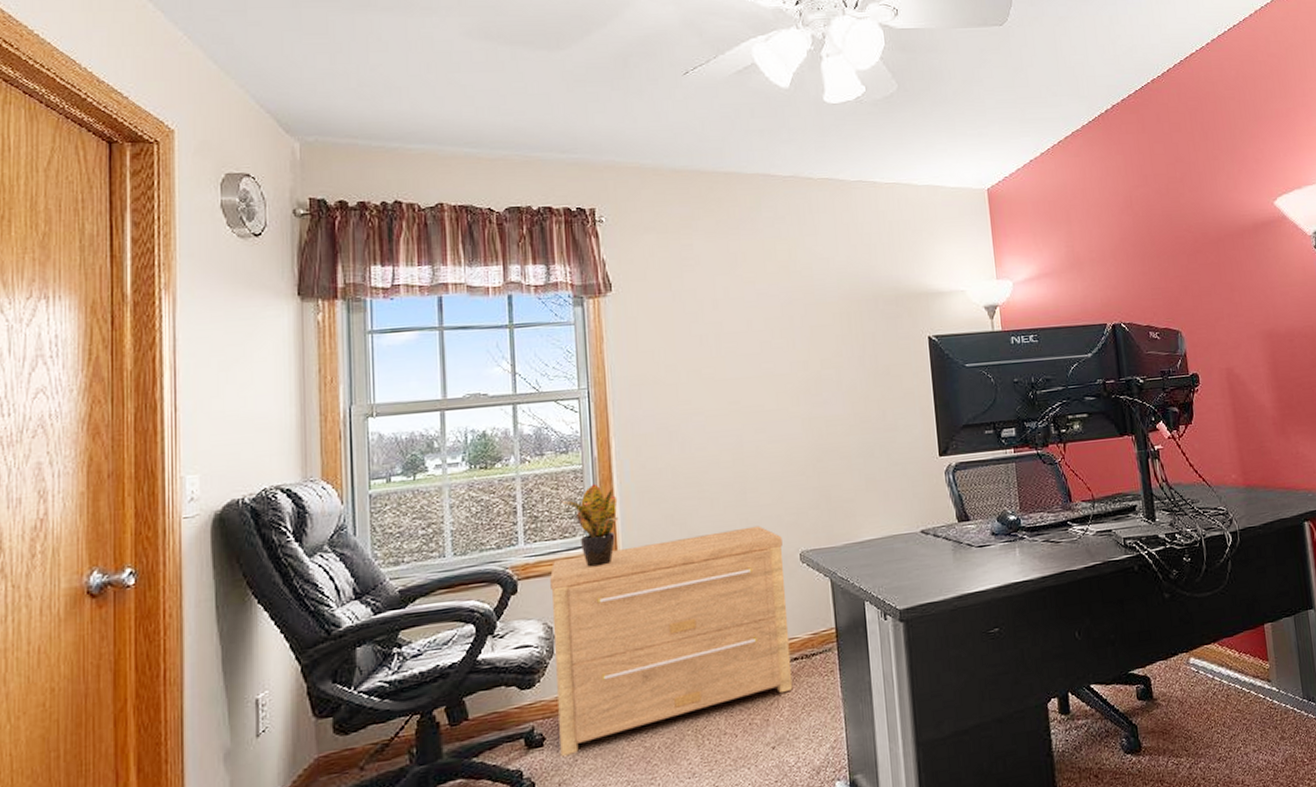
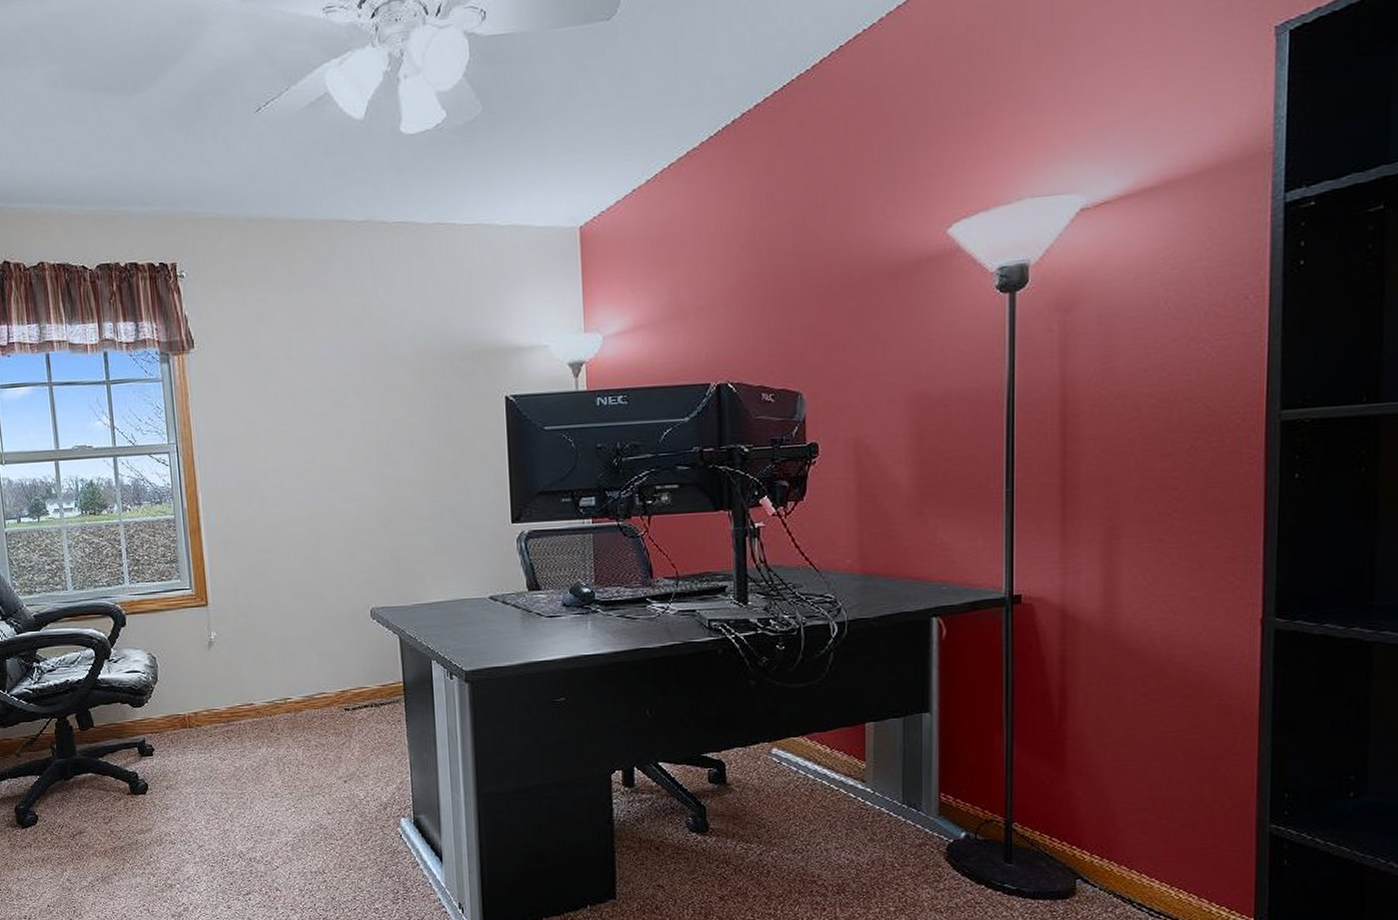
side table: present [550,526,793,757] -> none [152,581,363,766]
potted plant: present [561,483,619,567] -> none [158,533,207,608]

